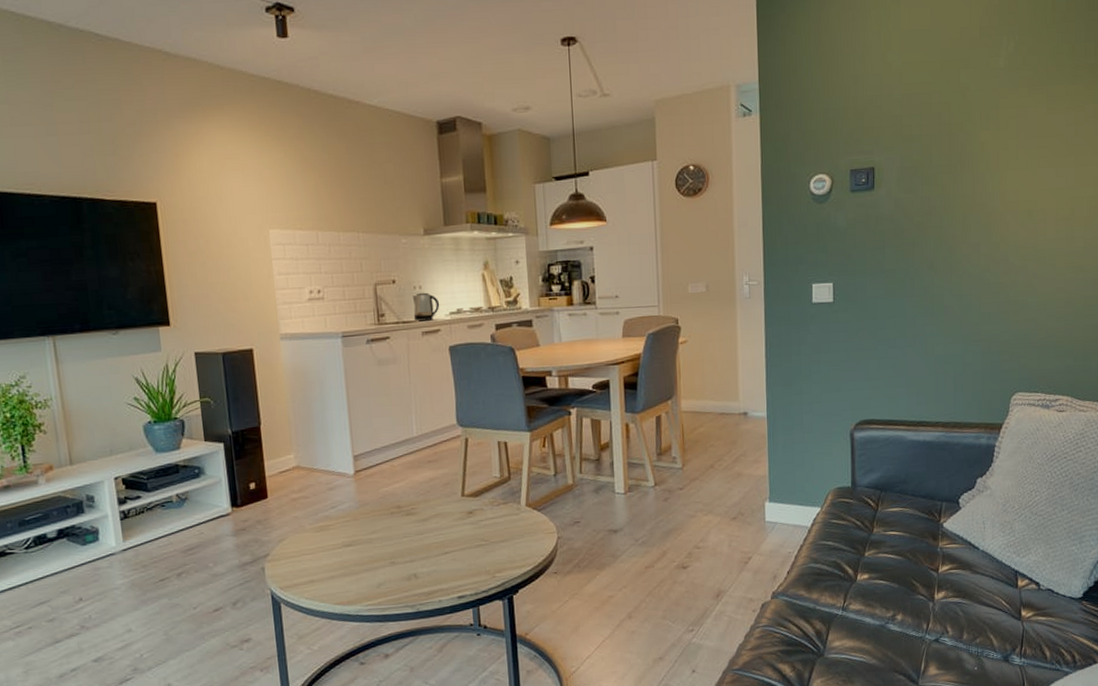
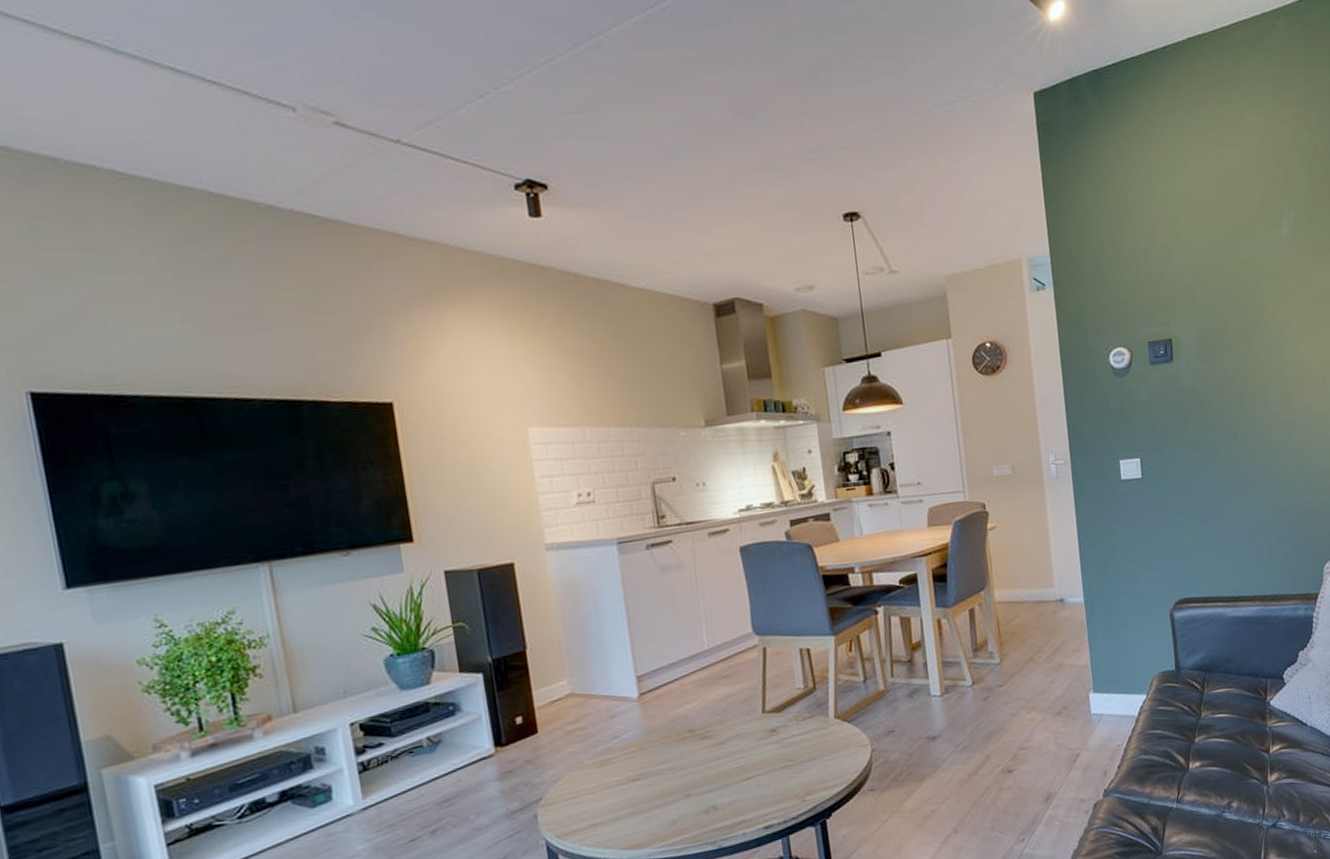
kettle: present [412,292,440,322] -> none [695,489,727,522]

